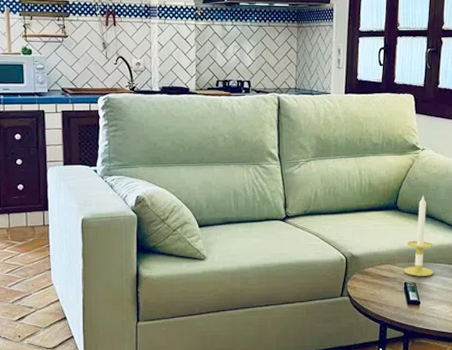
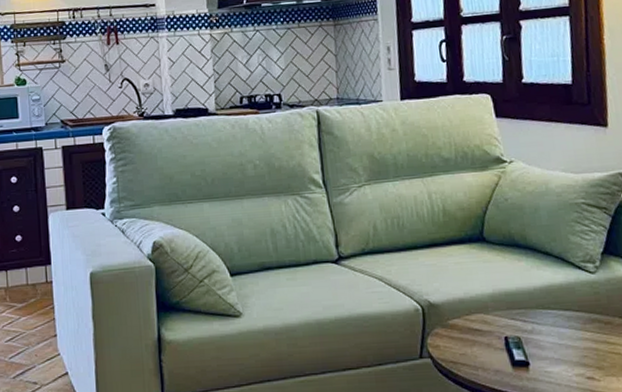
candle: present [403,194,434,276] -> none [501,219,544,328]

